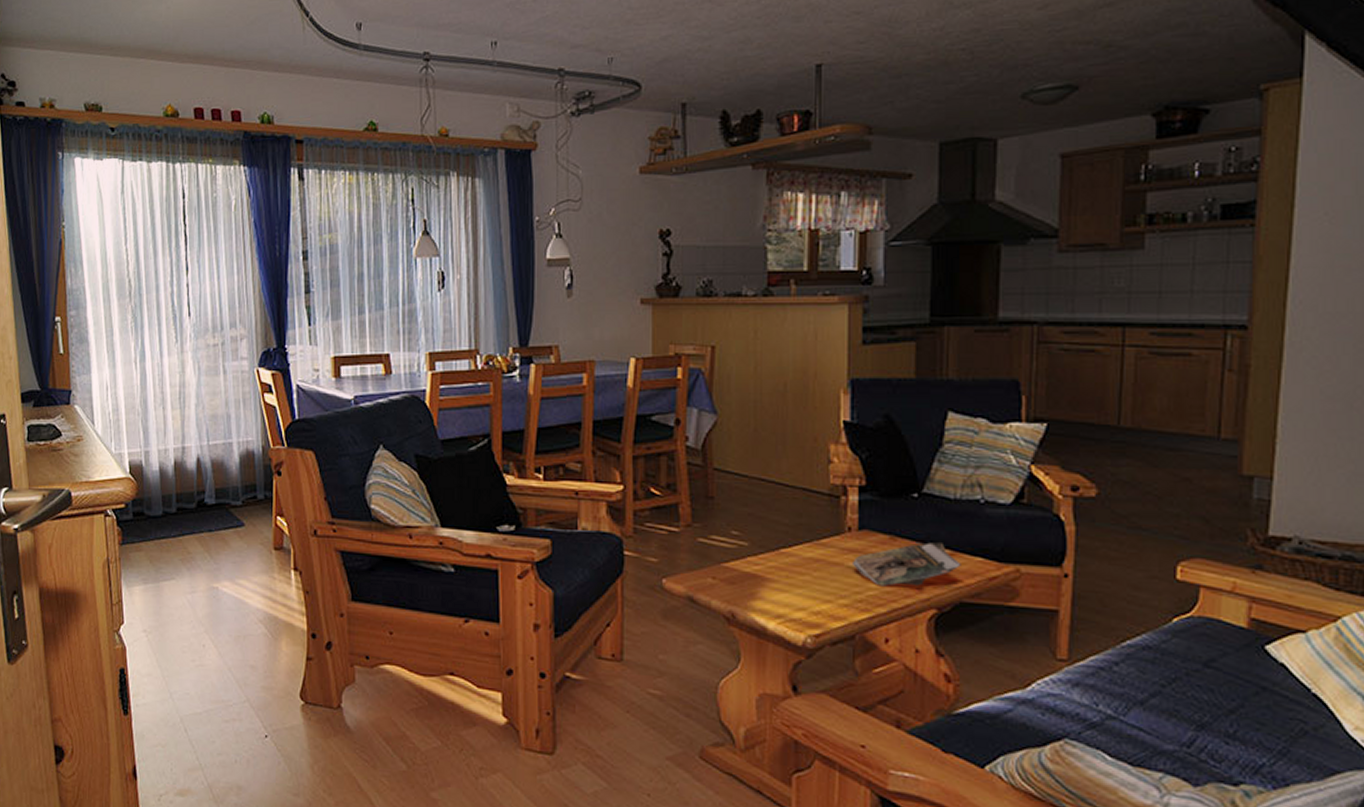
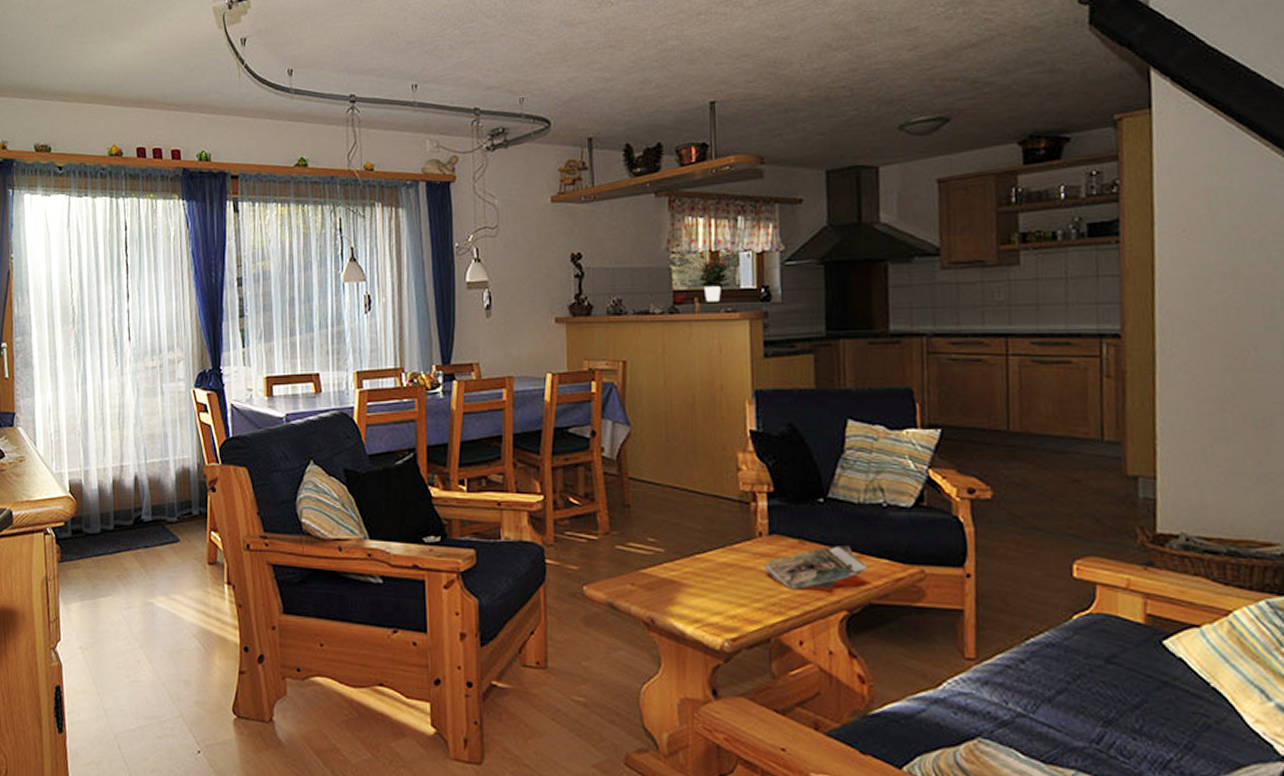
potted flower: none [797,238,826,284] -> present [699,259,727,302]

